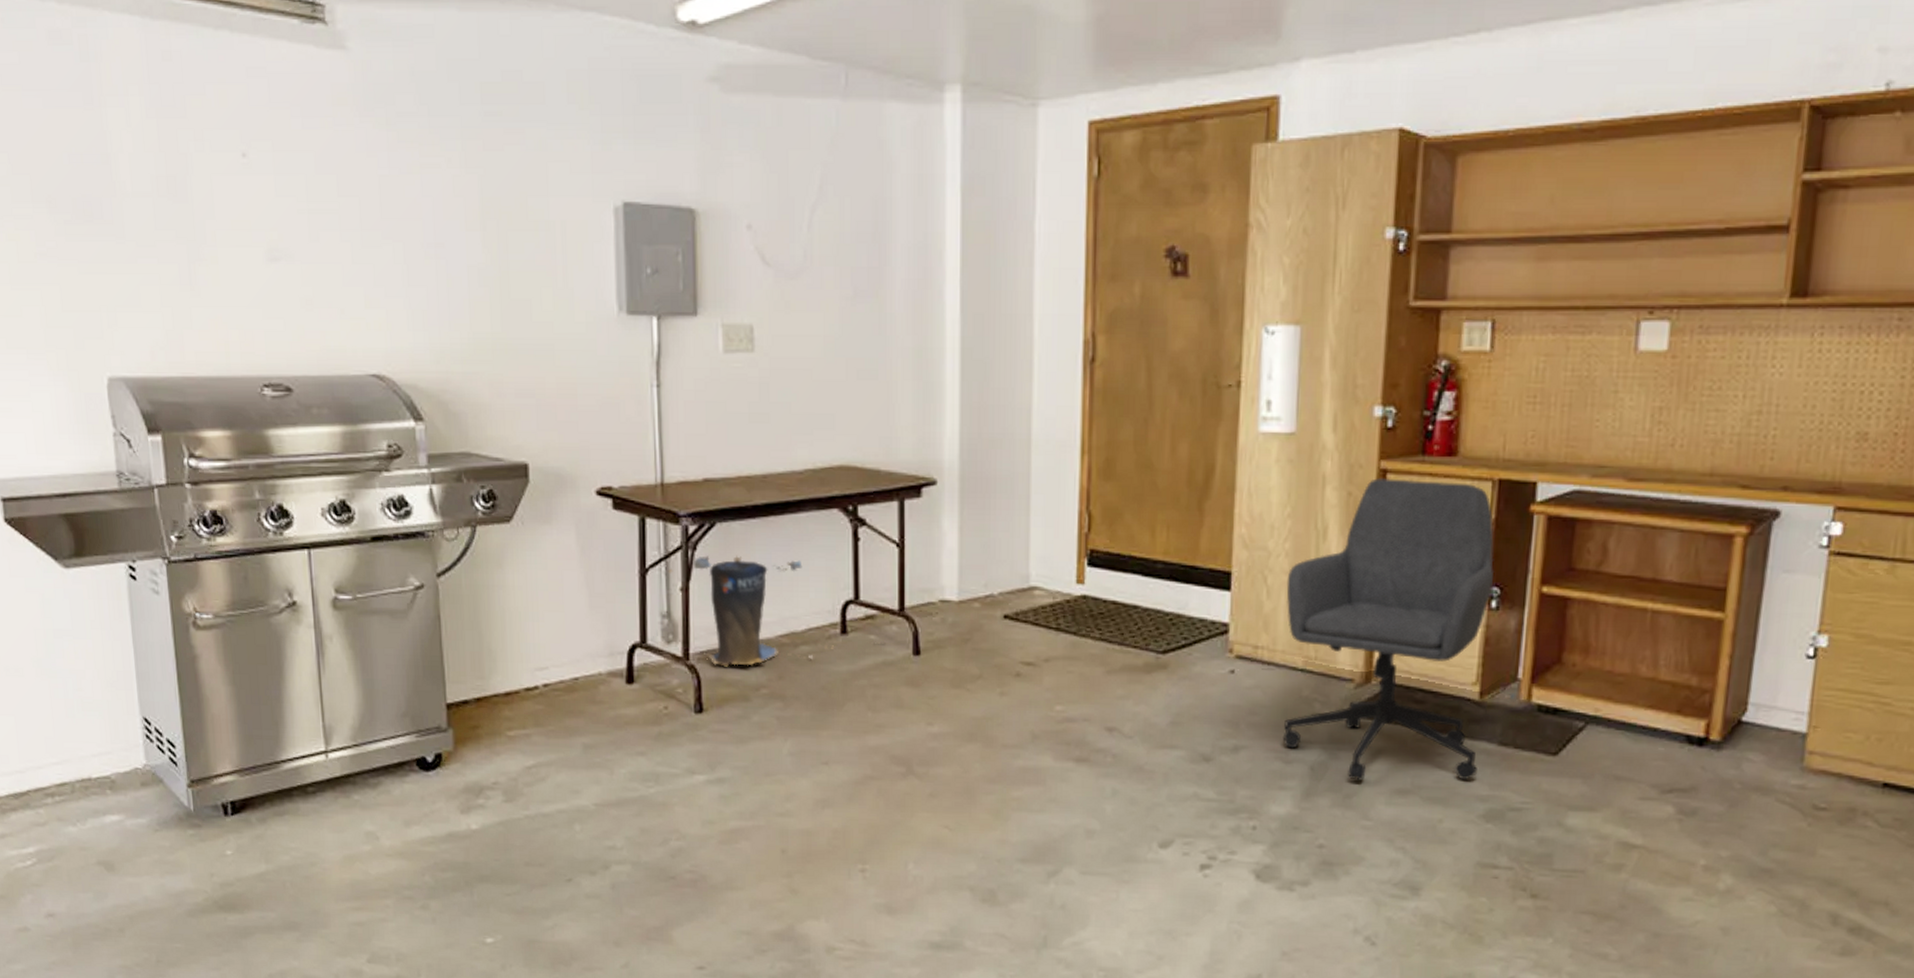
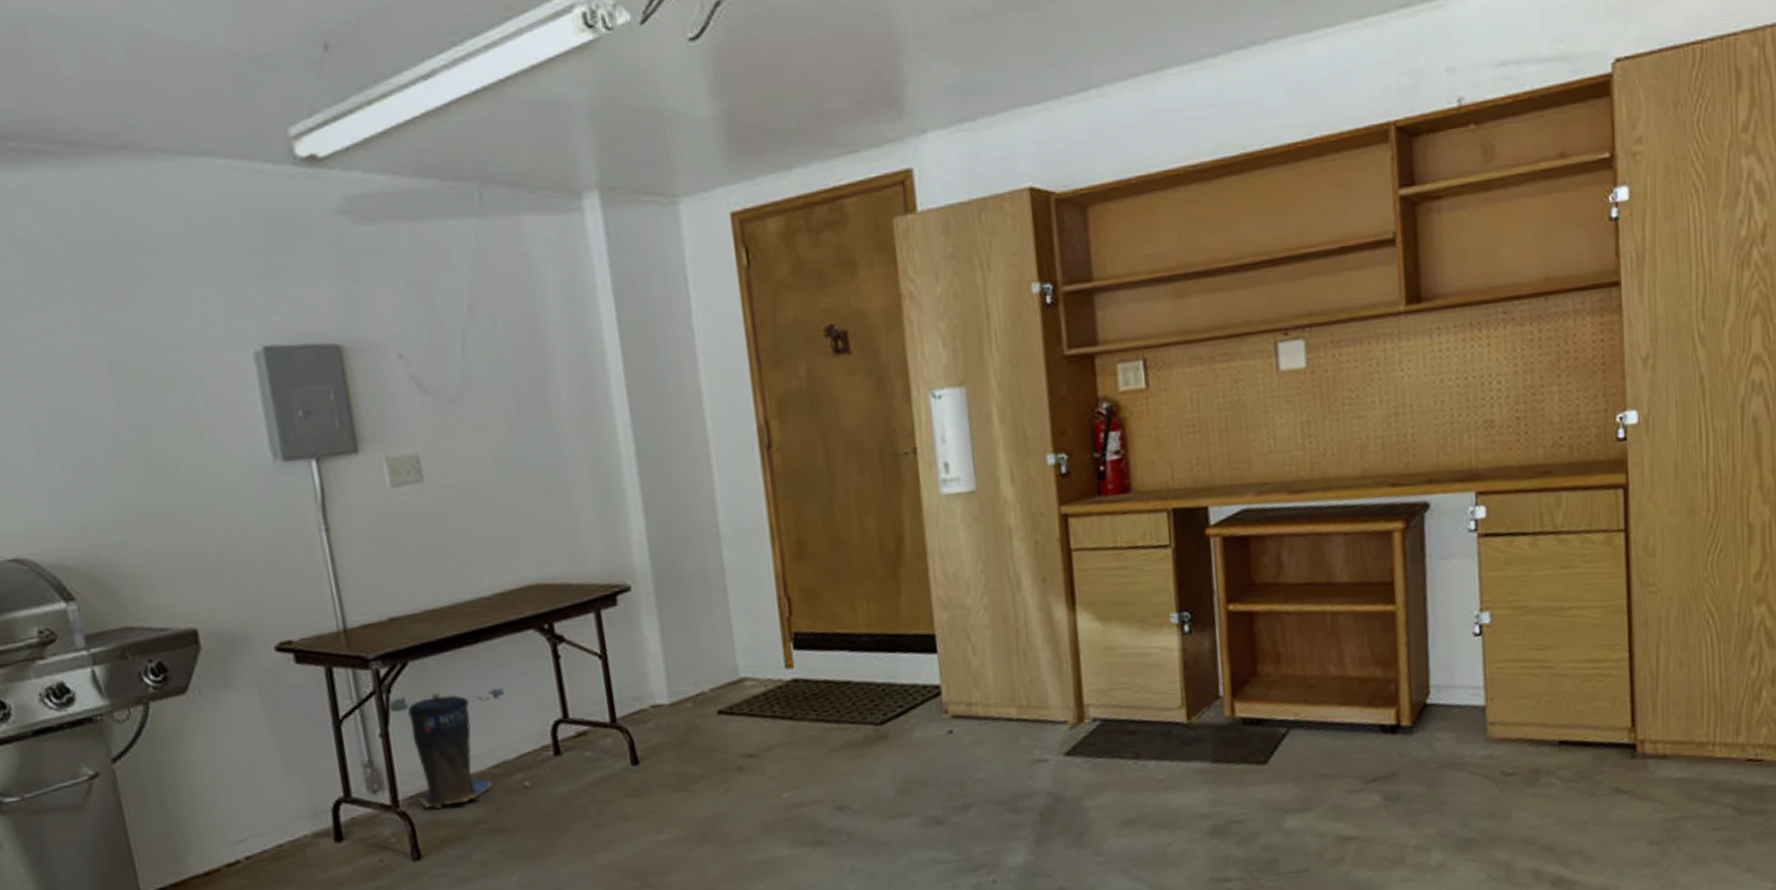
office chair: present [1282,478,1495,781] -> none [989,517,1196,819]

